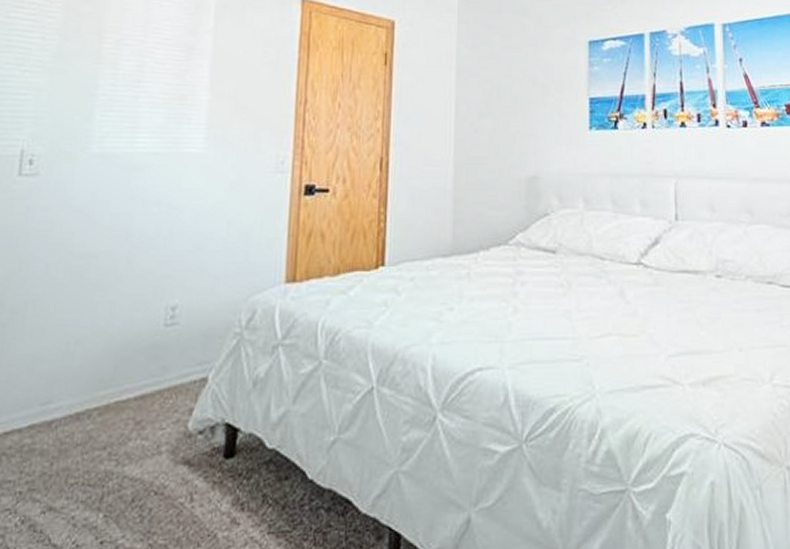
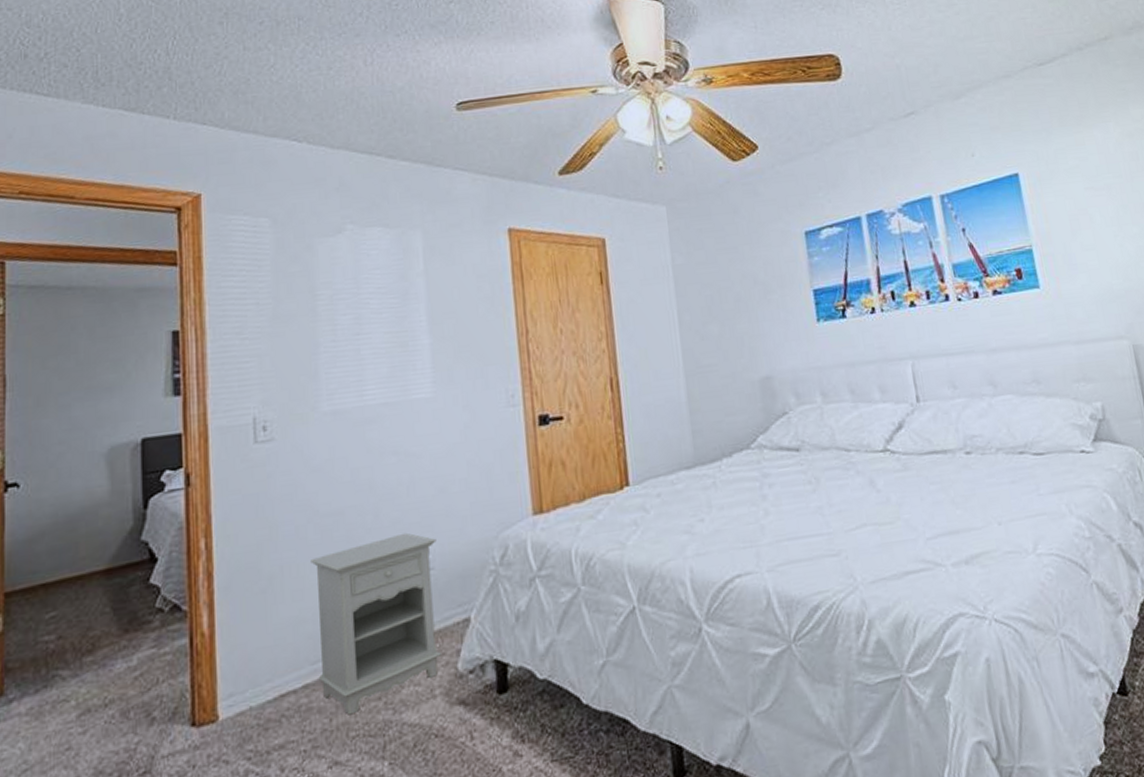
nightstand: none [45,284,186,461] -> present [310,532,443,715]

